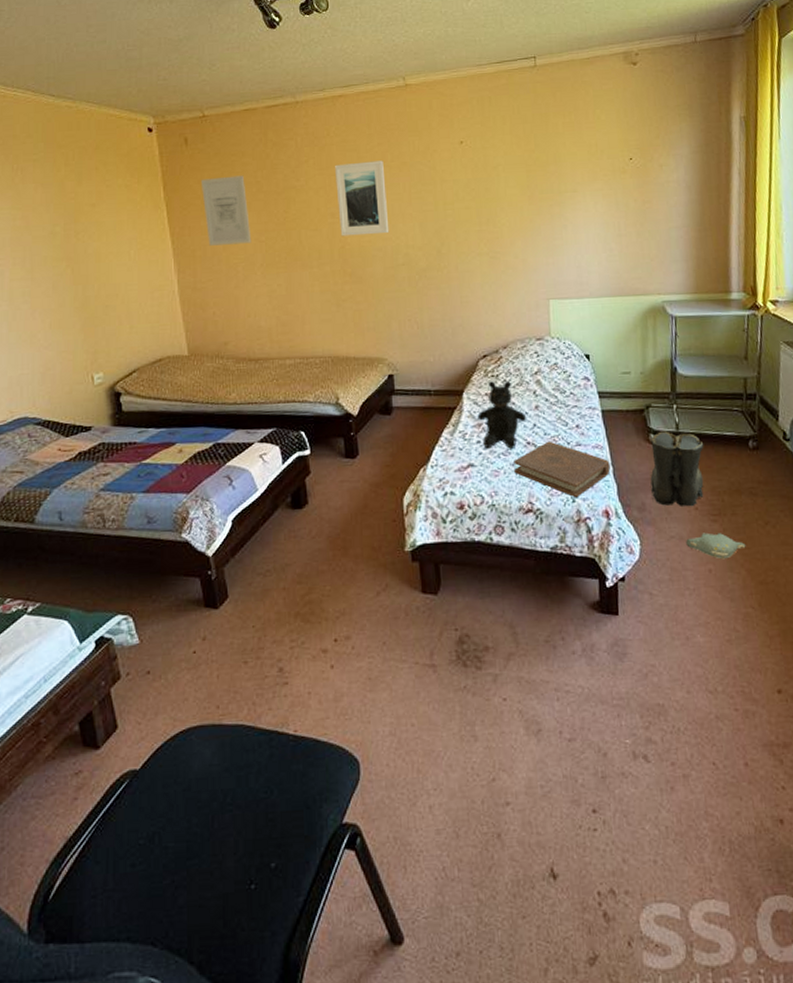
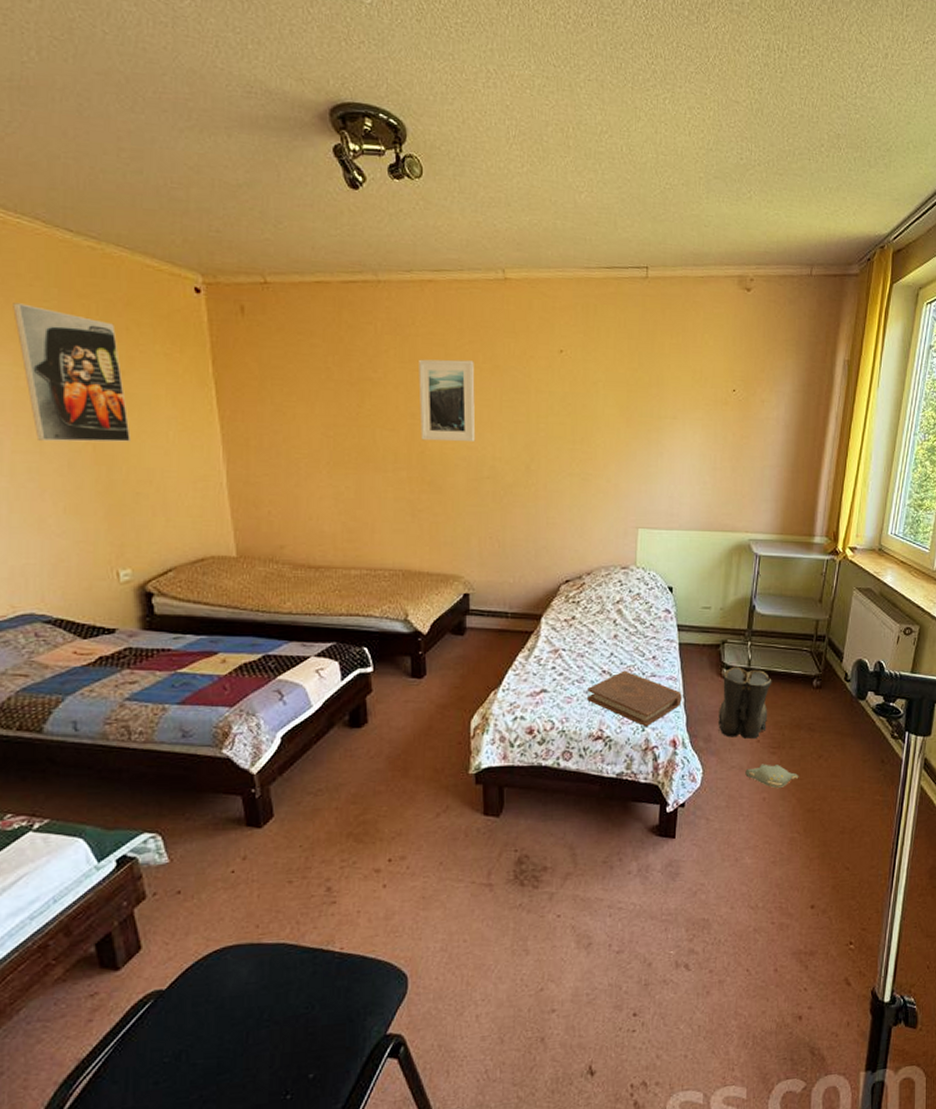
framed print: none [11,158,100,270] -> present [13,303,130,442]
wall art: present [200,175,252,246] -> none [258,357,318,437]
teddy bear: present [477,381,527,449] -> none [554,607,605,676]

